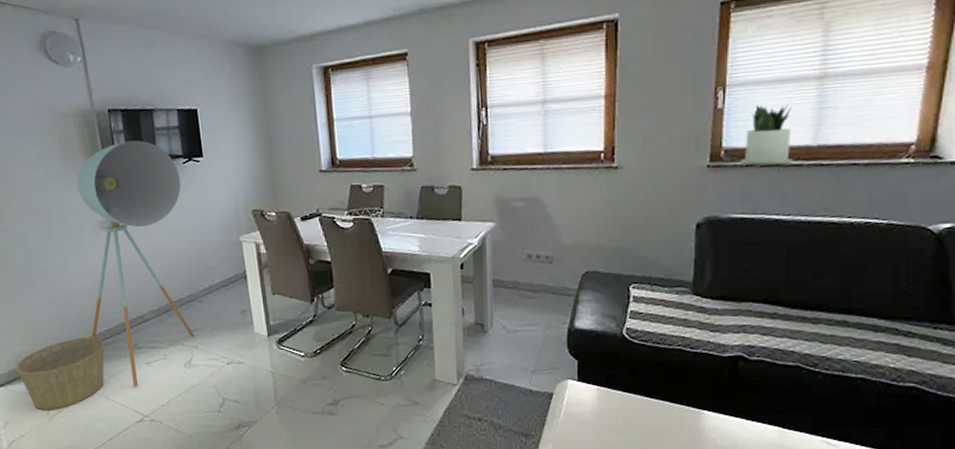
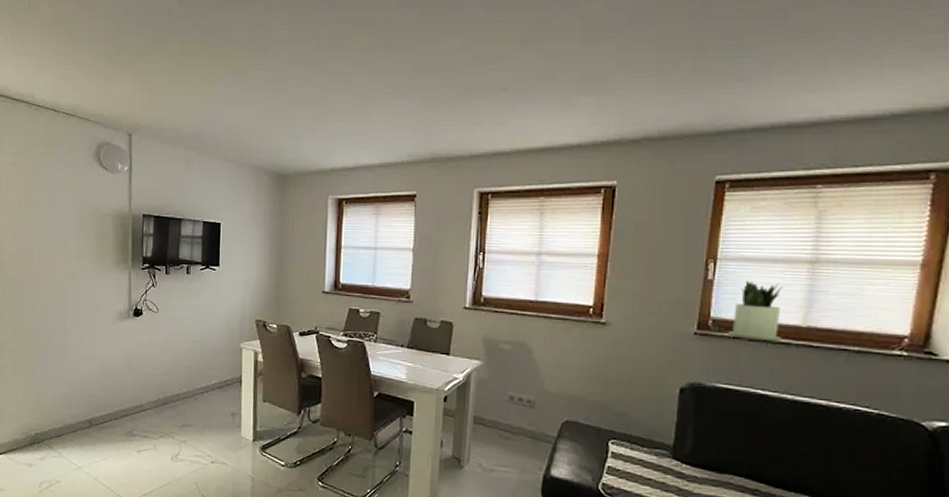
basket: present [16,337,105,411] -> none [19,417,102,484]
floor lamp: present [76,140,195,388] -> none [86,244,196,474]

